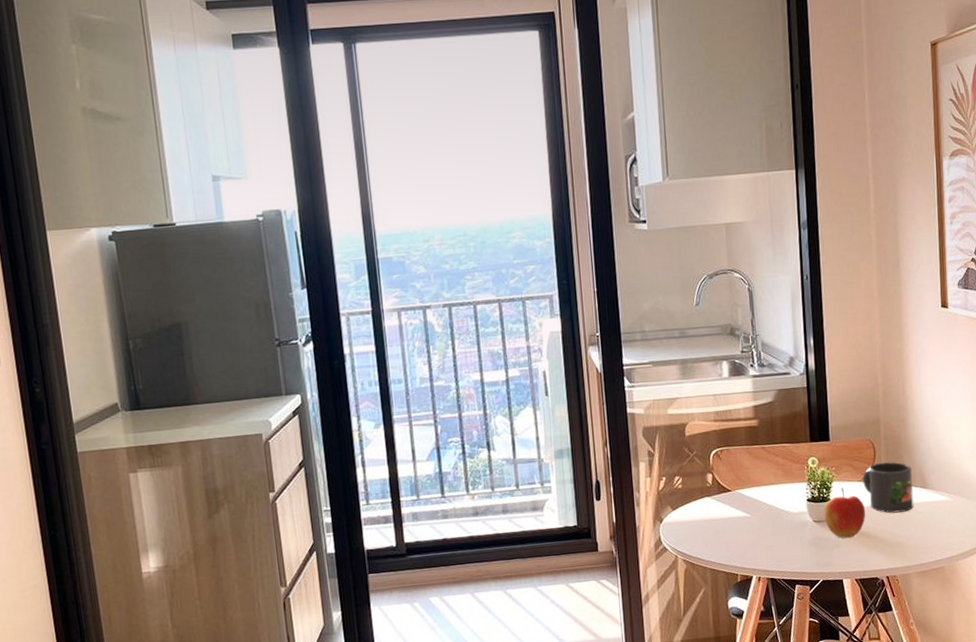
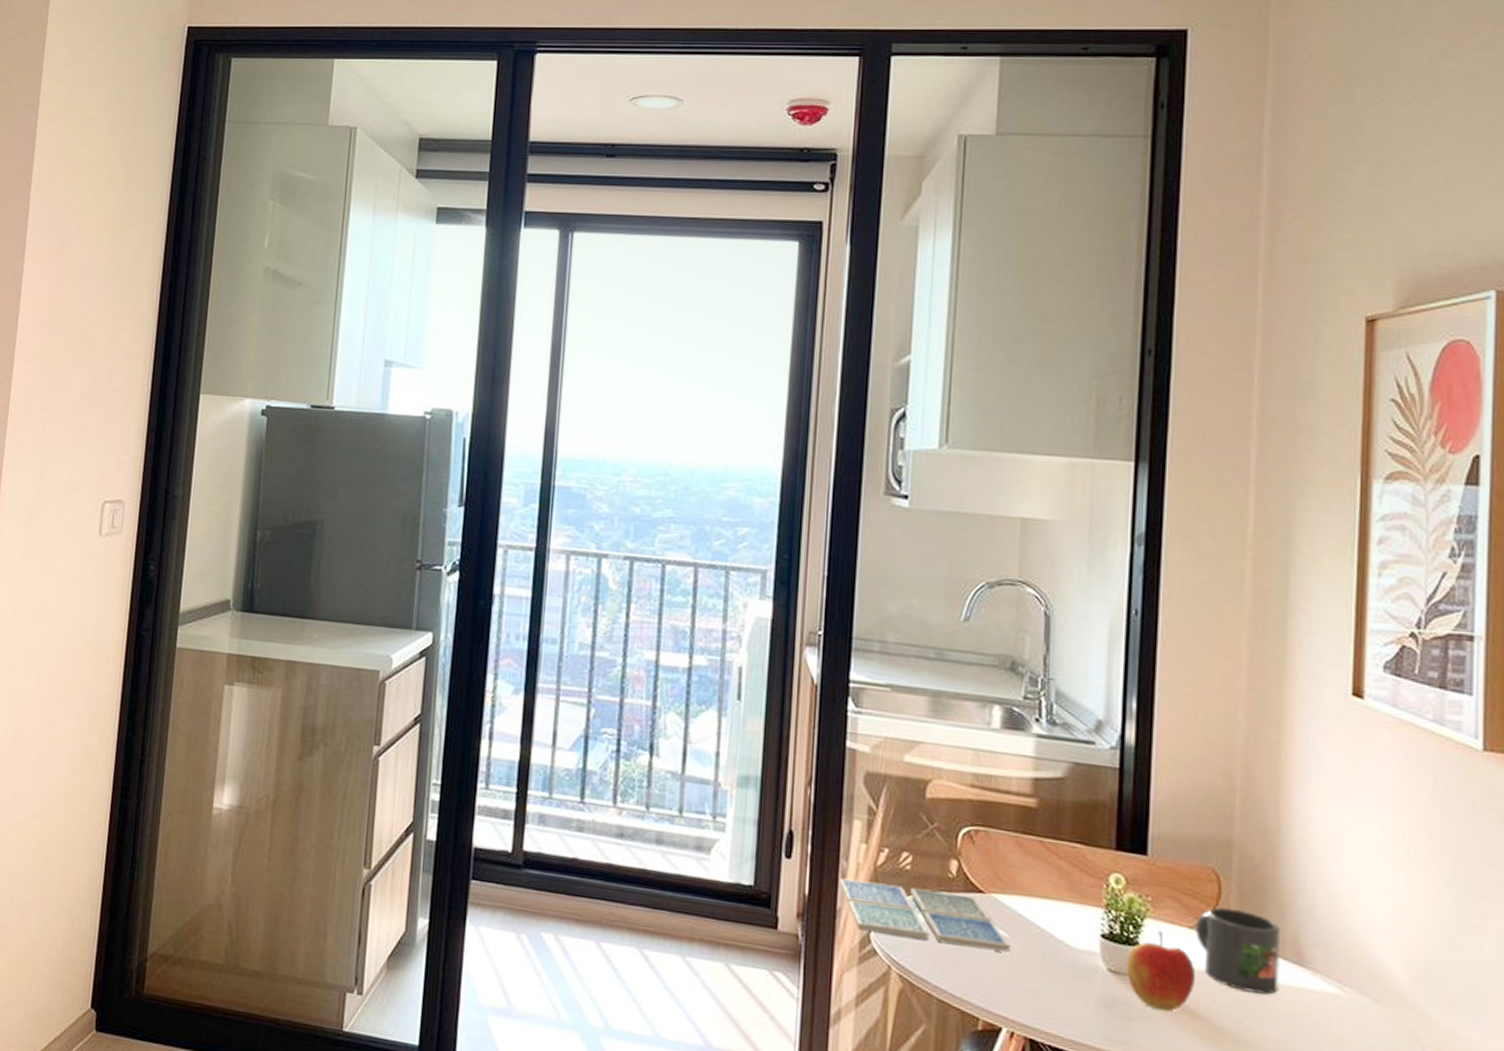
drink coaster: none [635,495,752,537] -> present [838,878,1011,953]

